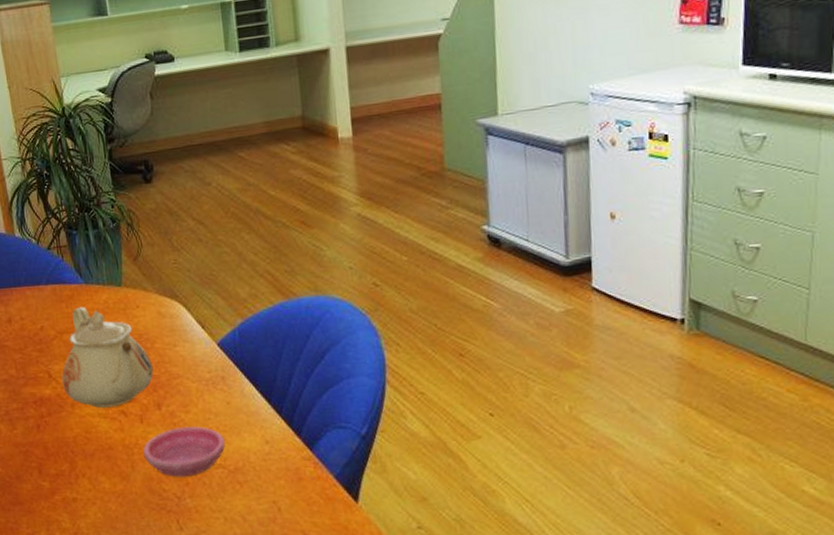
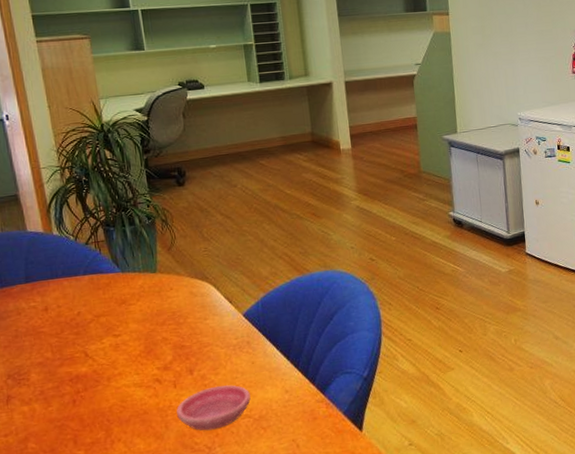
teapot: present [61,306,154,408] -> none [98,292,186,379]

